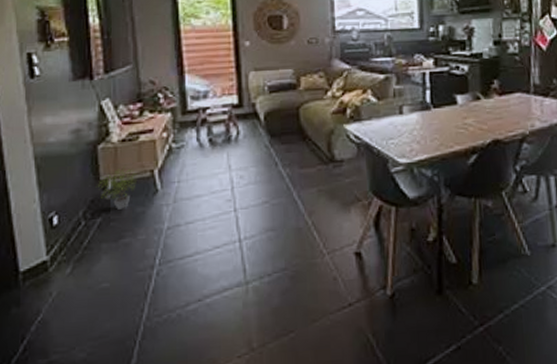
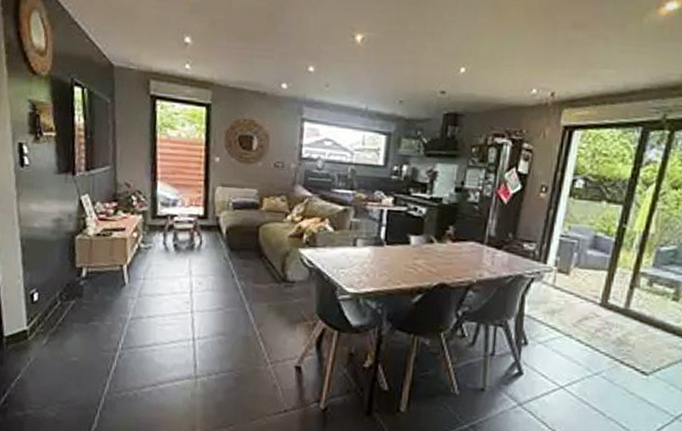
potted plant: present [96,166,138,210] -> none [71,258,109,296]

